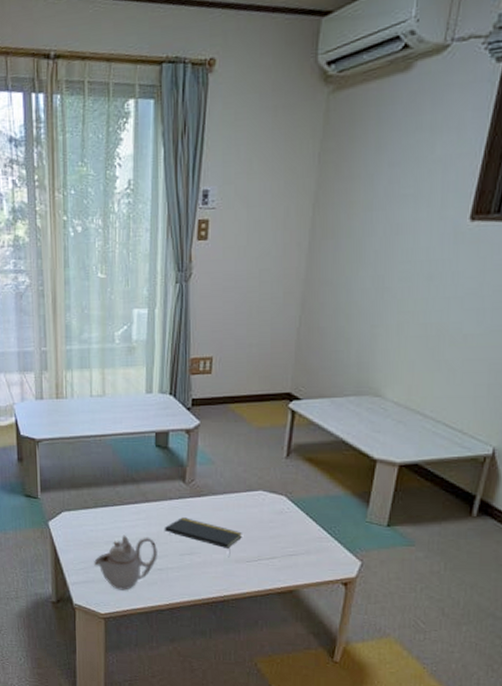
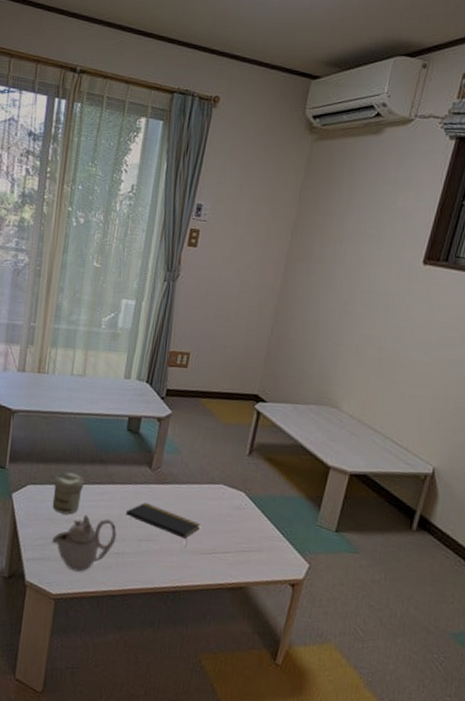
jar: none [88,495,119,537] -> present [52,471,85,515]

